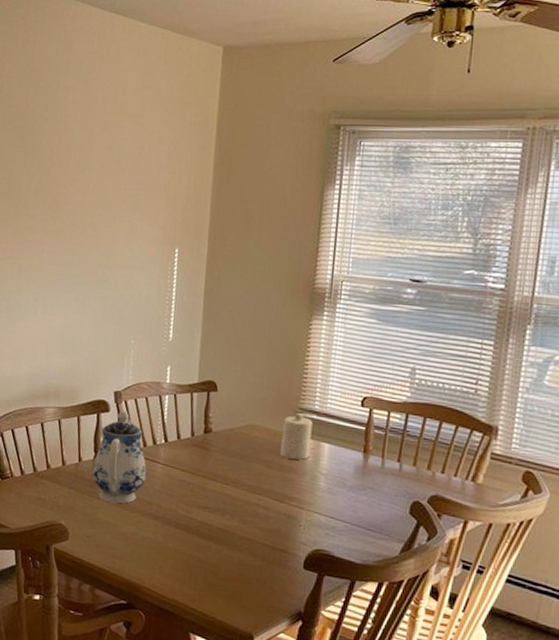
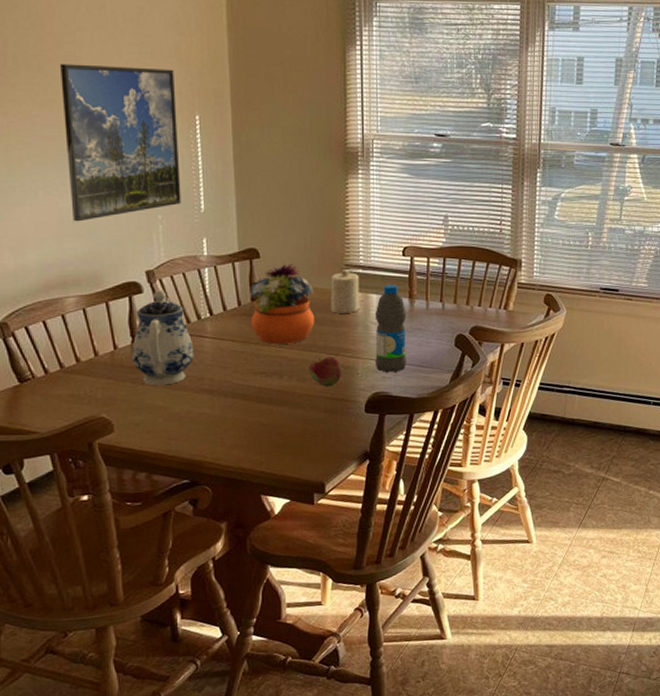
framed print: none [61,198,162,340] -> present [60,63,181,222]
flower arrangement: none [201,400,266,482] -> present [249,263,315,345]
fruit: none [251,501,285,534] -> present [309,355,342,387]
water bottle: none [320,435,359,531] -> present [375,284,408,373]

